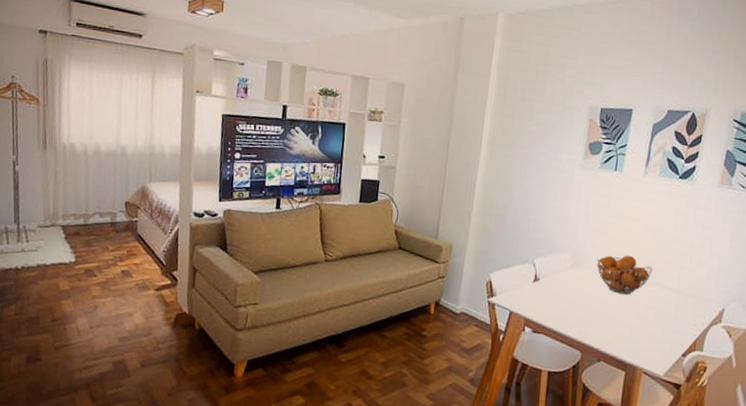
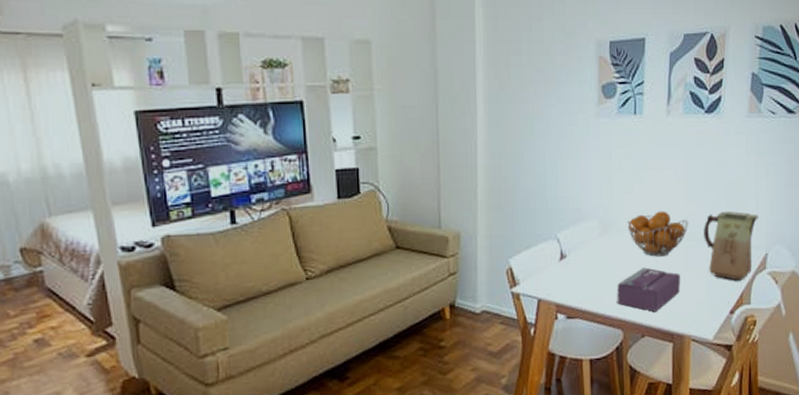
tissue box: none [579,301,640,342] -> present [617,267,680,312]
vase: none [665,265,719,329] -> present [704,210,758,281]

